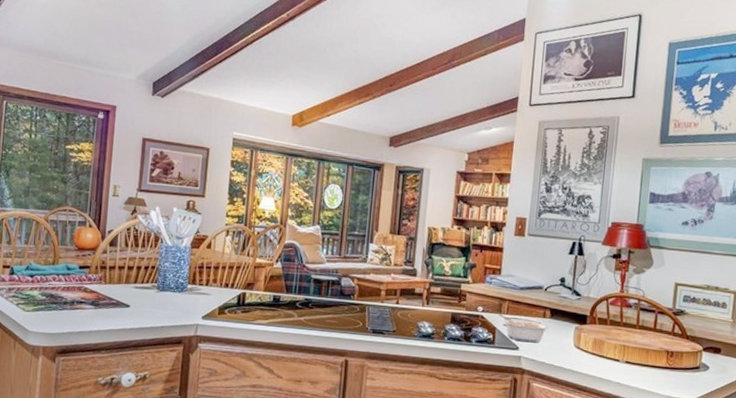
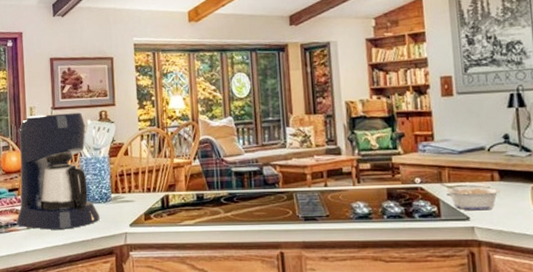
coffee maker: none [83,194,173,314] -> present [16,112,100,230]

